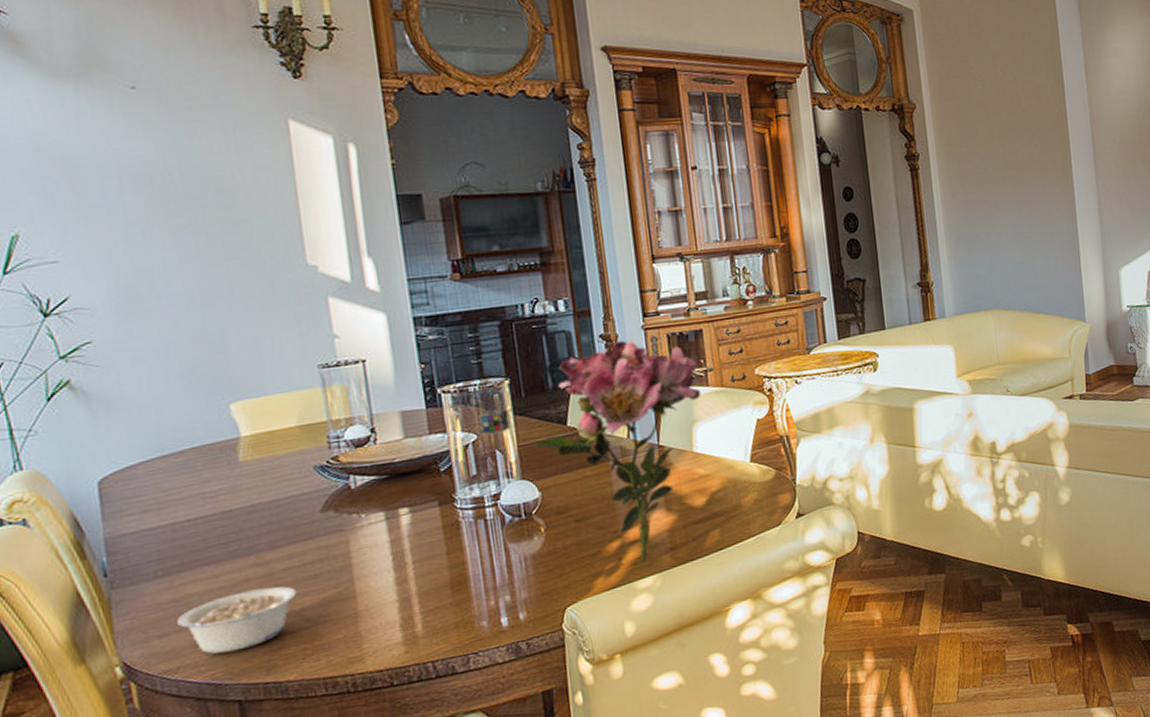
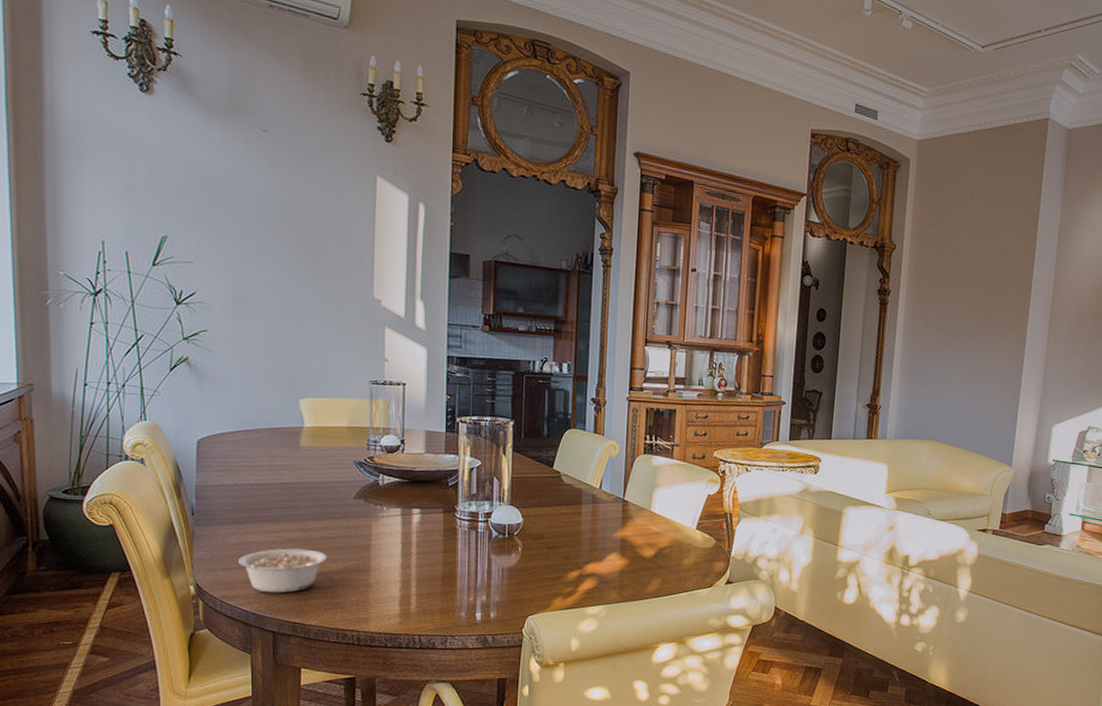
flower bouquet: present [479,340,701,563] -> none [485,406,667,594]

